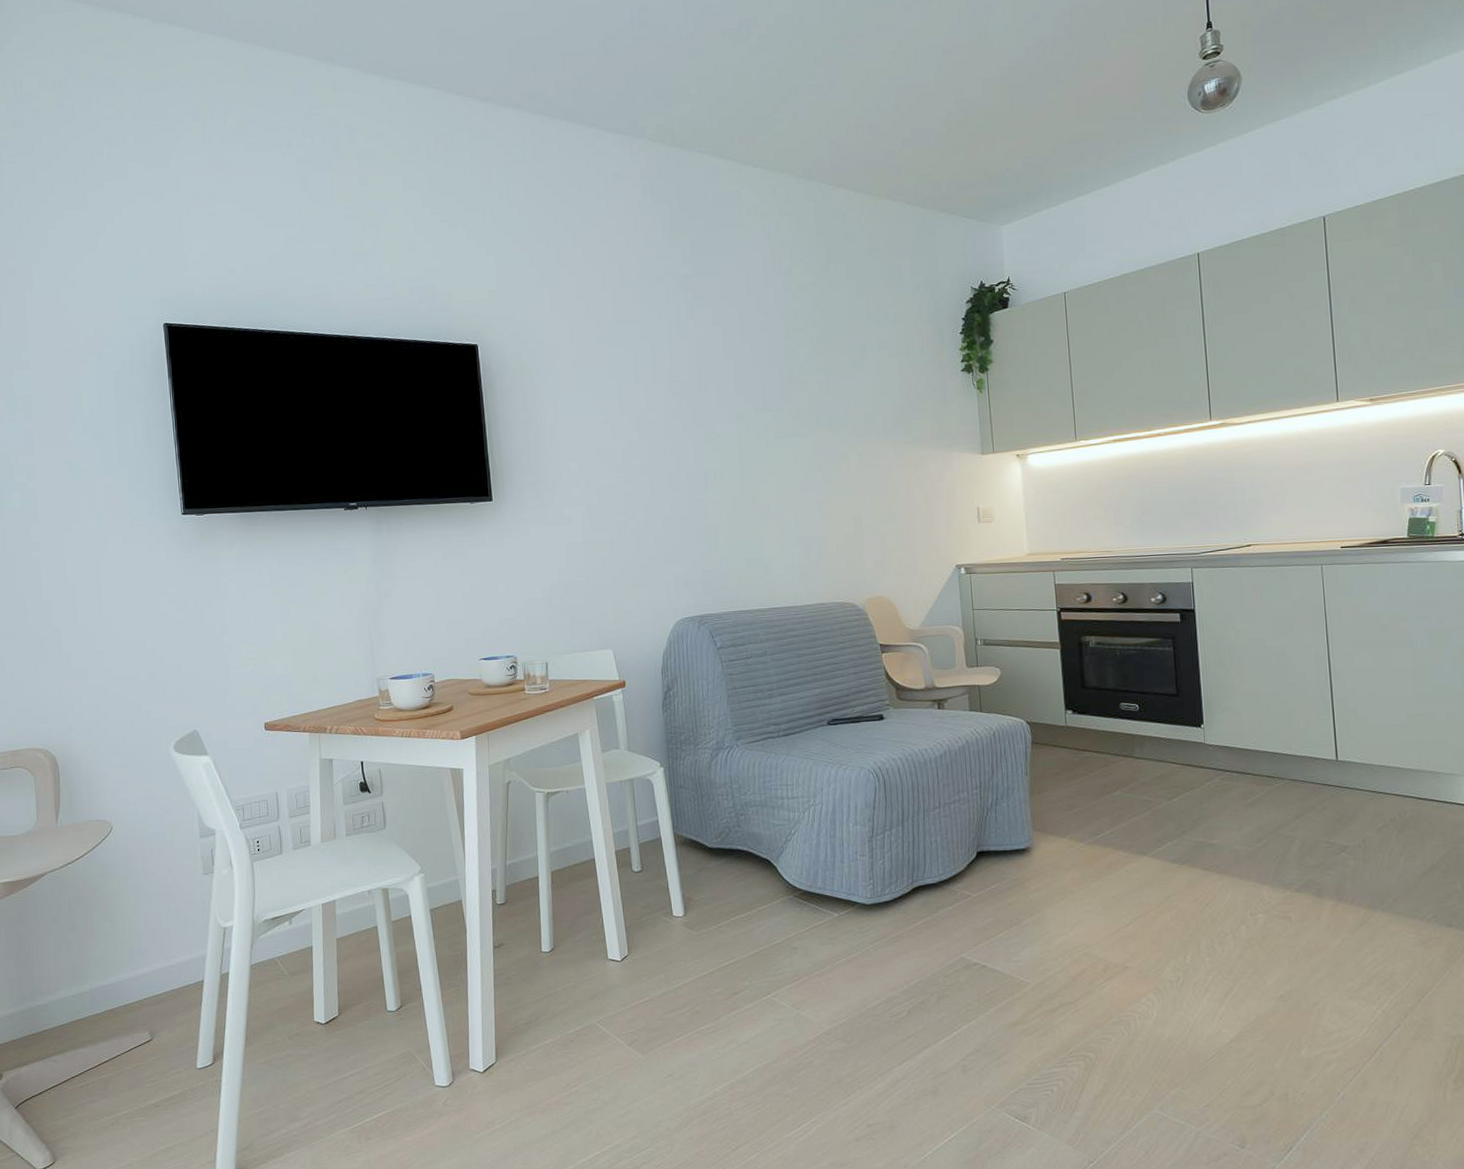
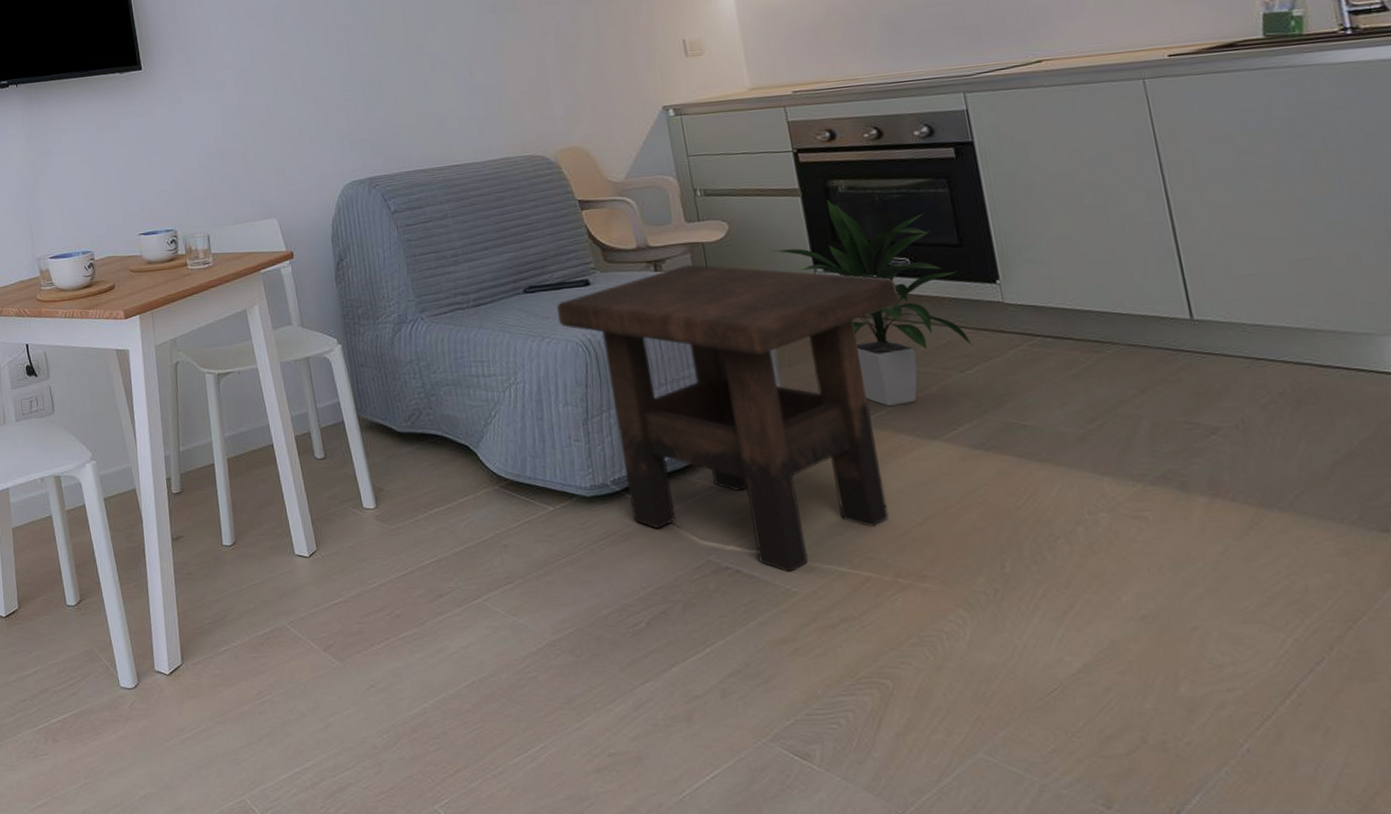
side table: none [854,704,1128,966] -> present [557,264,899,572]
indoor plant: none [1033,653,1179,827] -> present [771,200,973,406]

